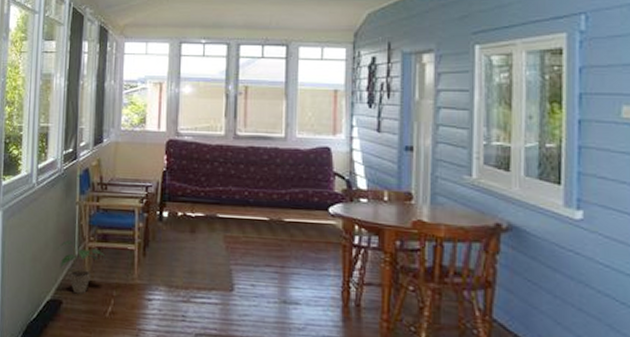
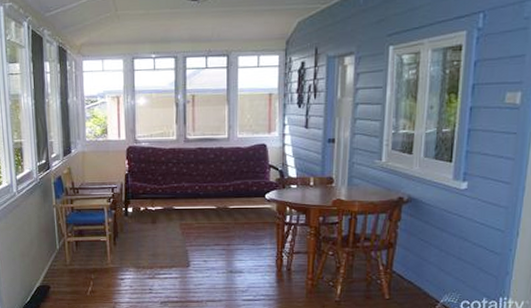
potted plant: present [57,240,107,294] -> none [41,237,84,279]

